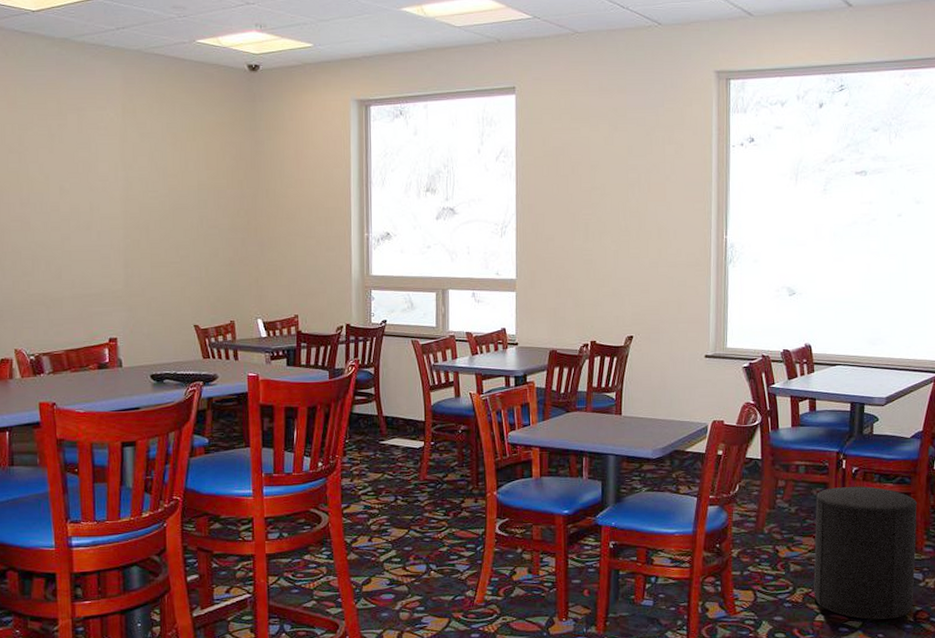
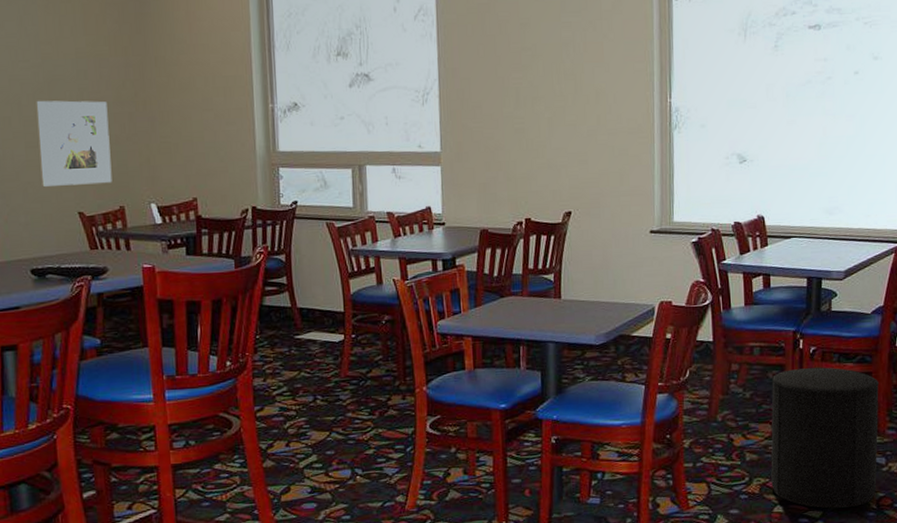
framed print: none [162,226,225,302] -> present [36,100,112,186]

